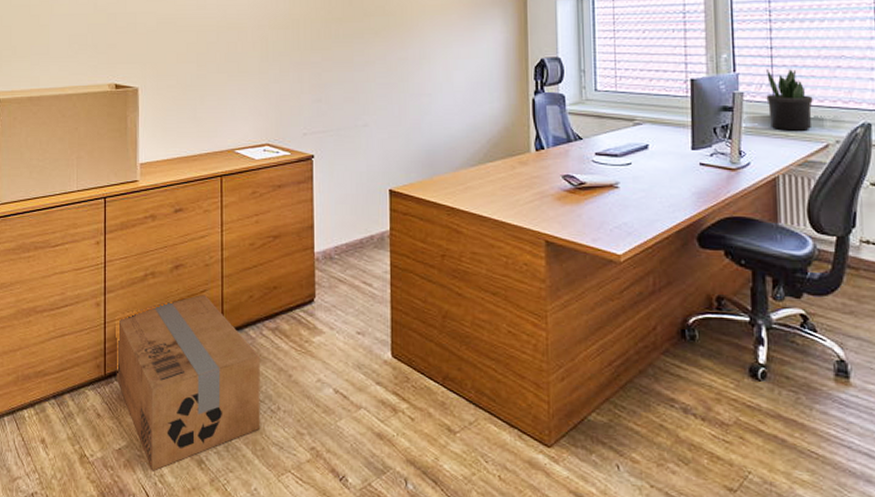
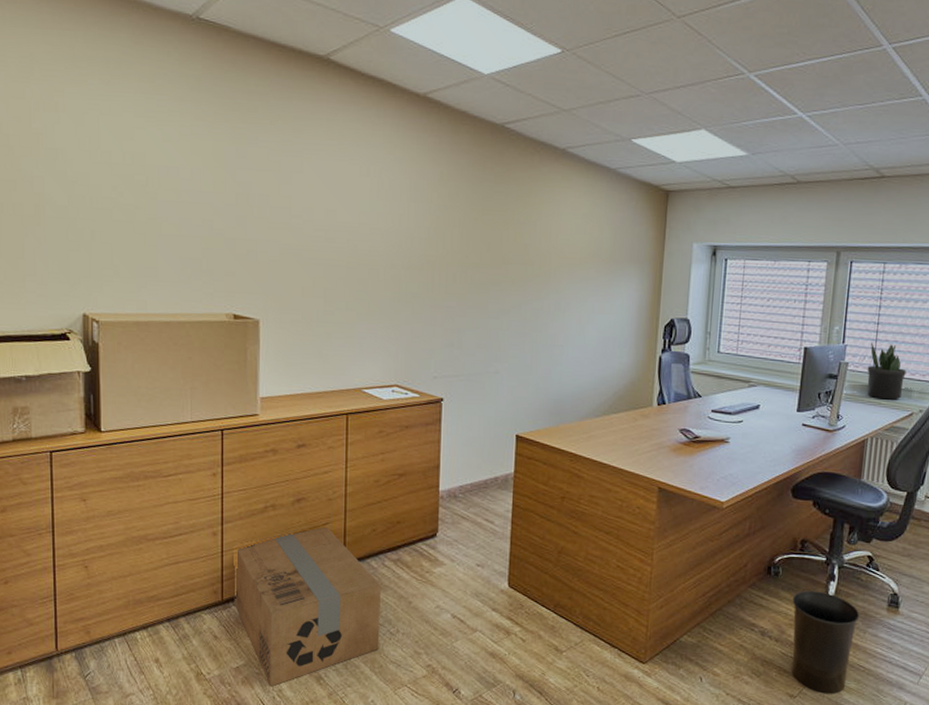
waste bin: none [715,357,802,487] -> present [791,590,860,693]

